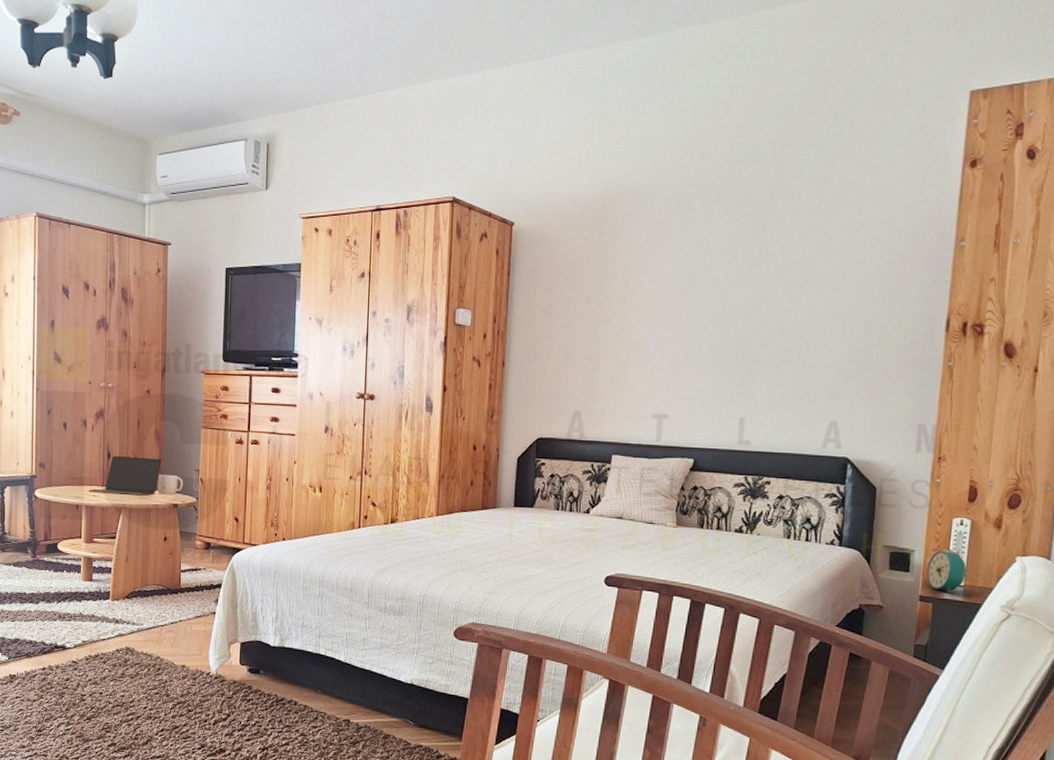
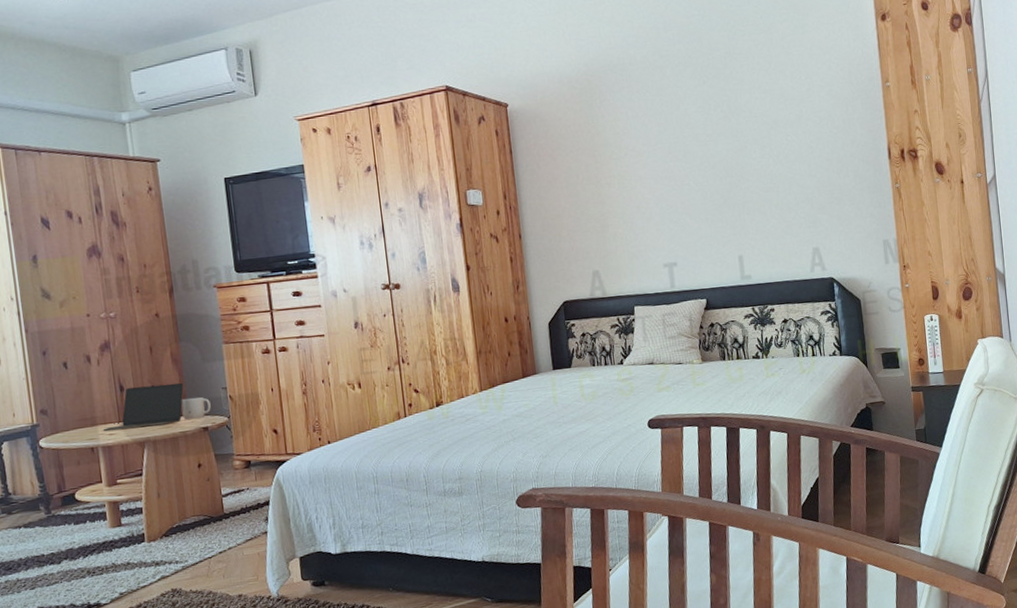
alarm clock: present [926,548,967,594] -> none [912,342,944,381]

